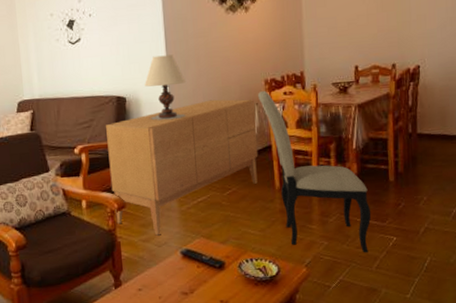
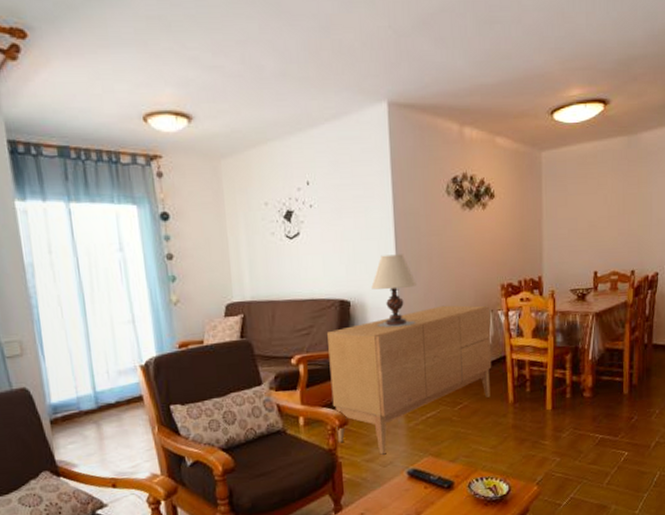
dining chair: present [257,90,371,253] -> none [492,296,604,469]

